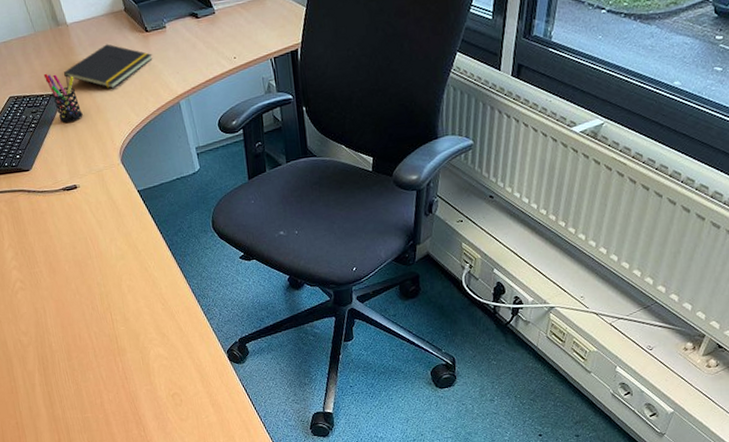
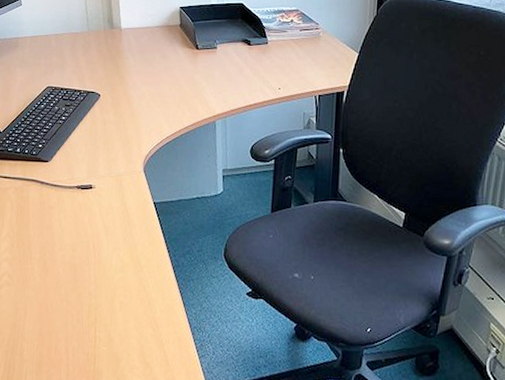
pen holder: present [43,73,83,123] -> none [86,70,116,121]
notepad: present [64,44,153,89] -> none [107,53,198,97]

